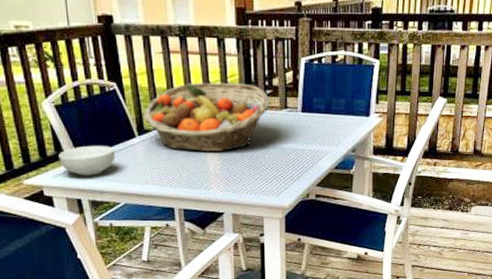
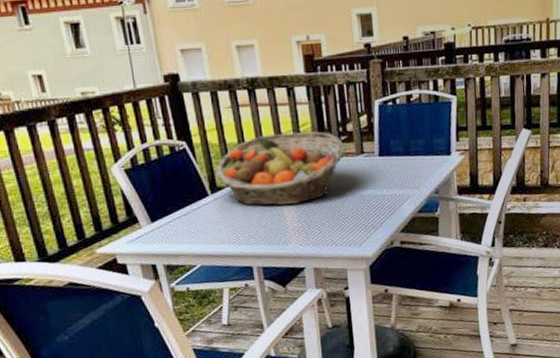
cereal bowl: present [58,145,115,176] -> none [130,206,189,240]

